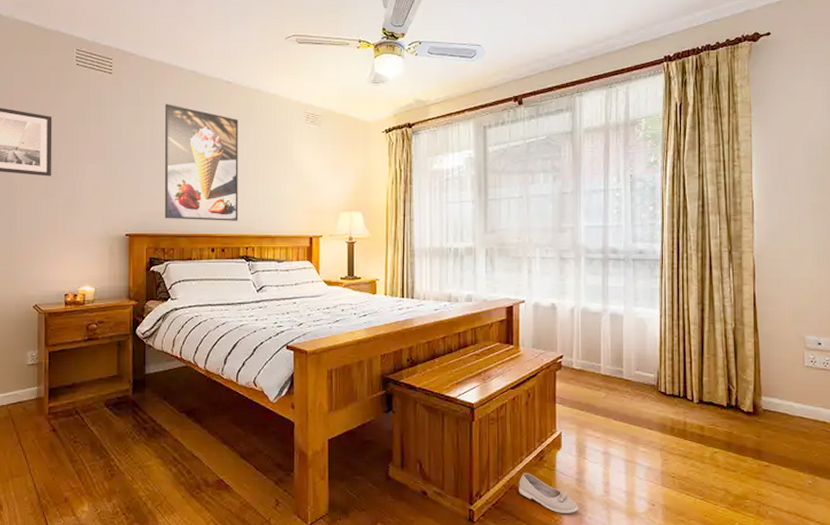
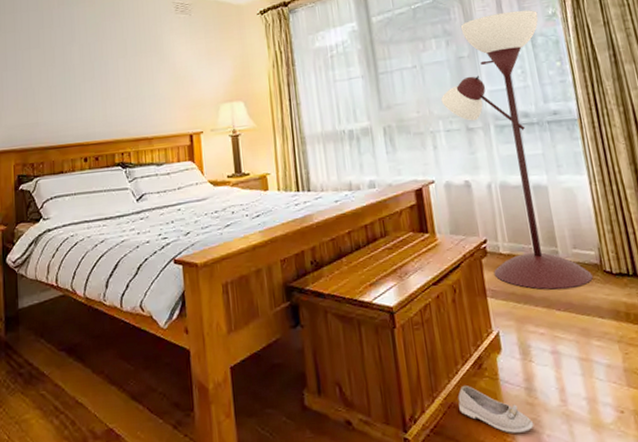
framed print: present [164,104,238,221] -> none [27,9,111,131]
floor lamp: none [541,155,648,402] -> present [441,10,593,290]

